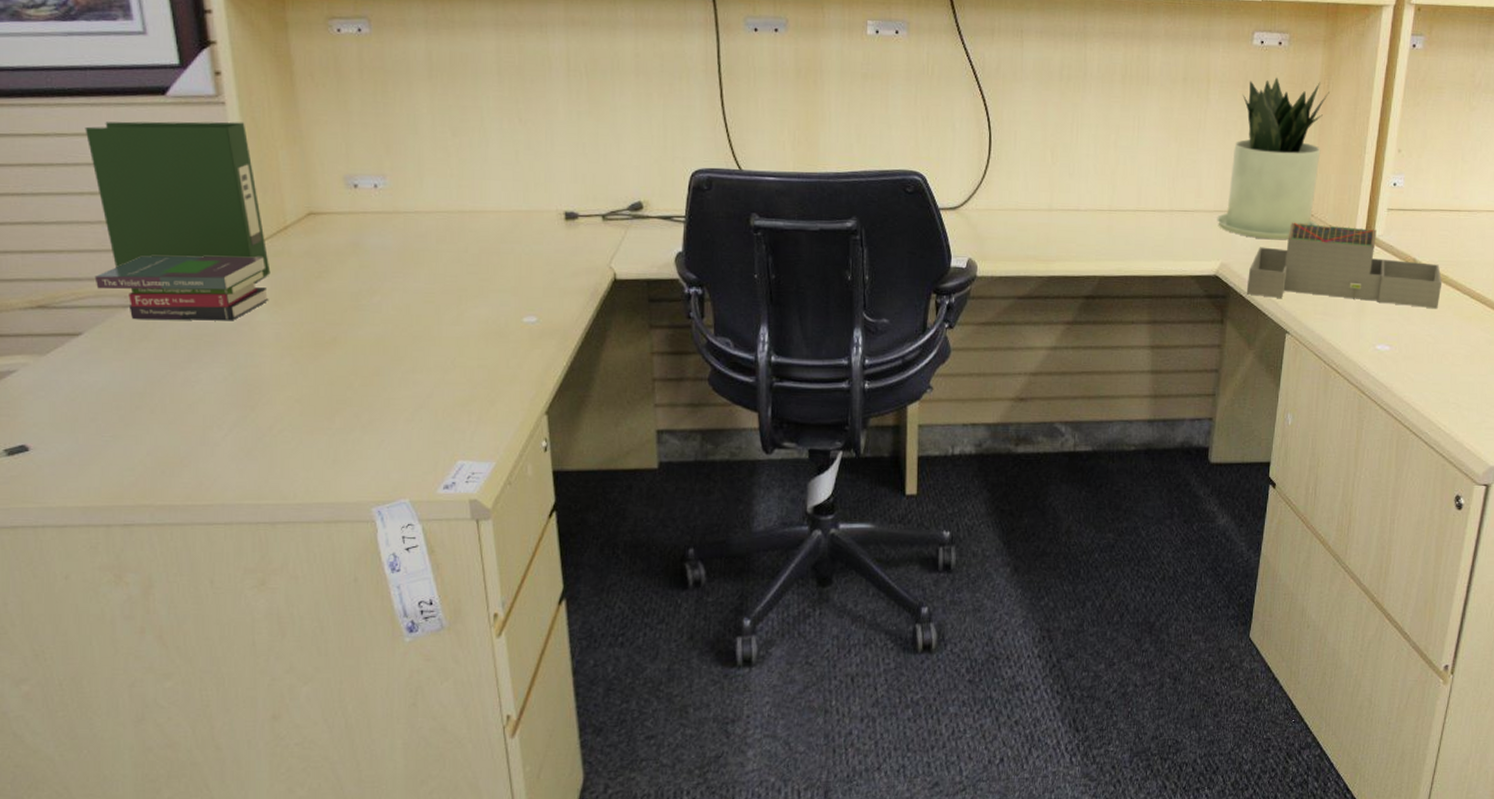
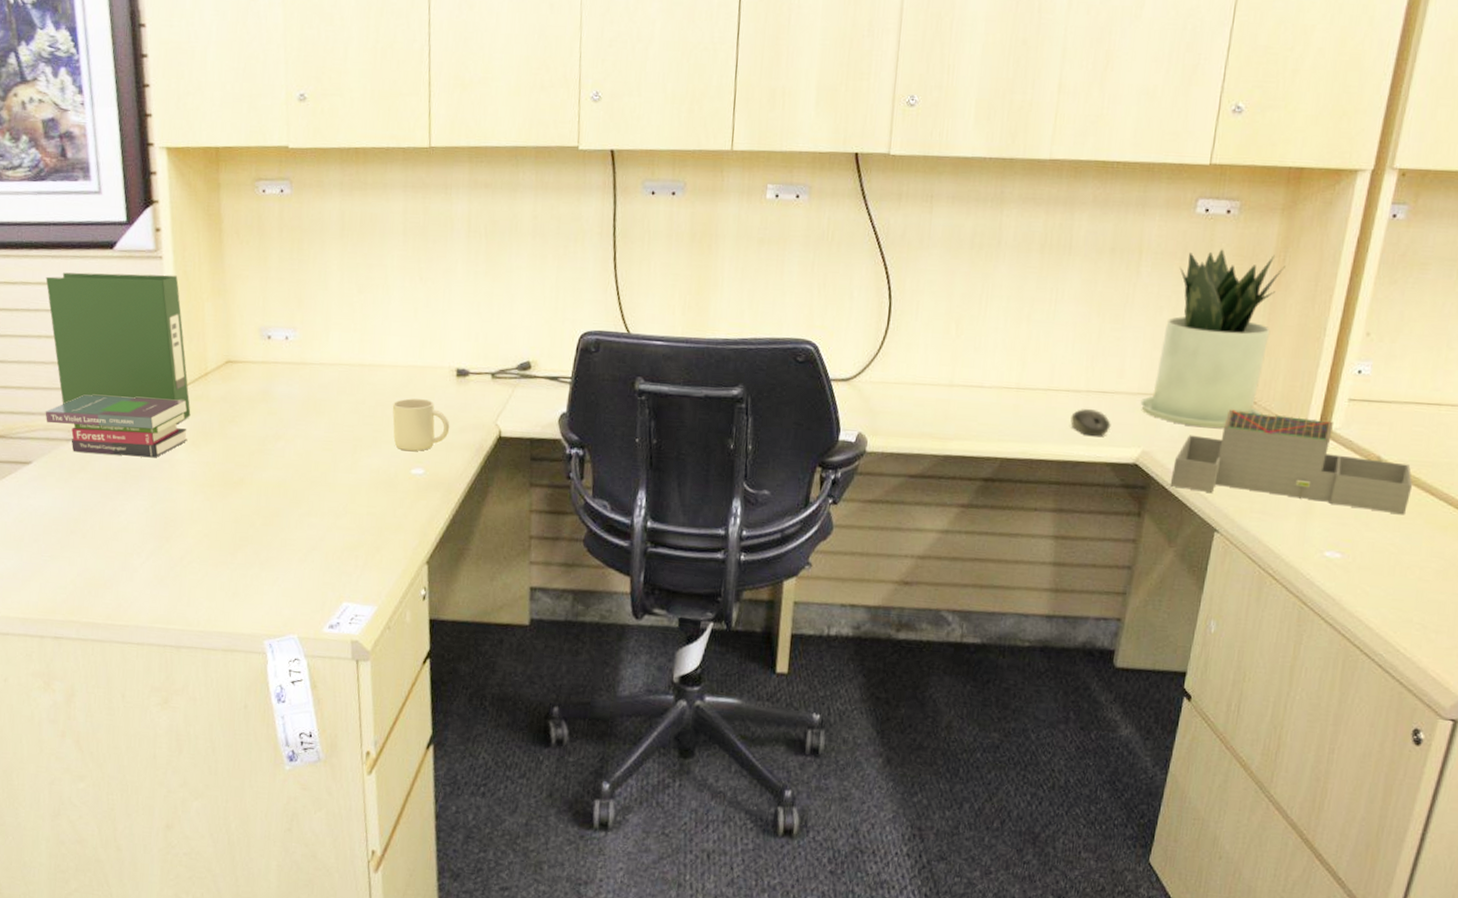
mug: none [498,244,562,299] -> present [392,398,450,452]
computer mouse: none [1158,226,1193,252] -> present [1070,408,1111,436]

